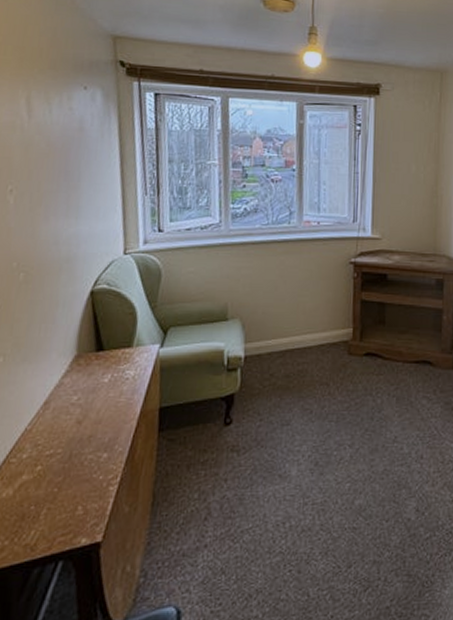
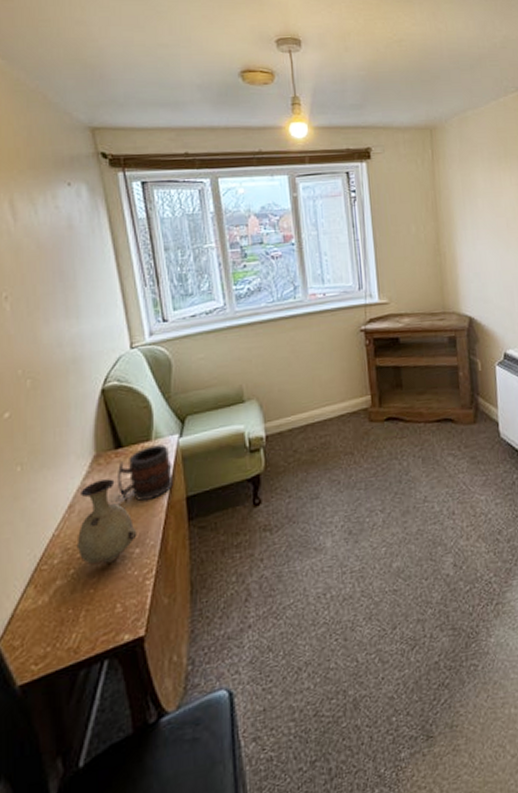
vase: none [46,380,108,464] -> present [76,479,137,564]
mug: none [94,352,150,406] -> present [118,444,173,501]

